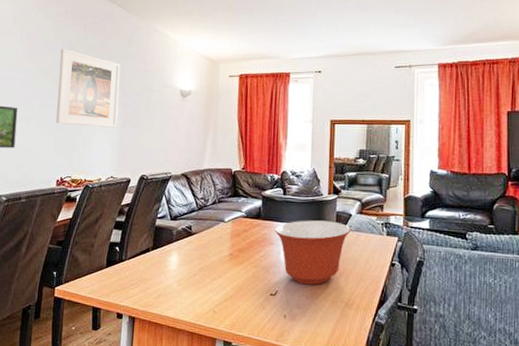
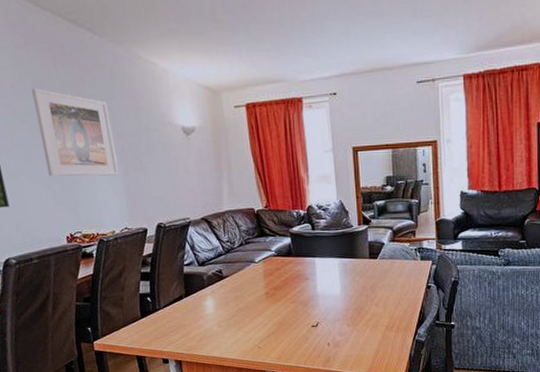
mixing bowl: present [275,220,351,285] -> none [308,251,385,314]

